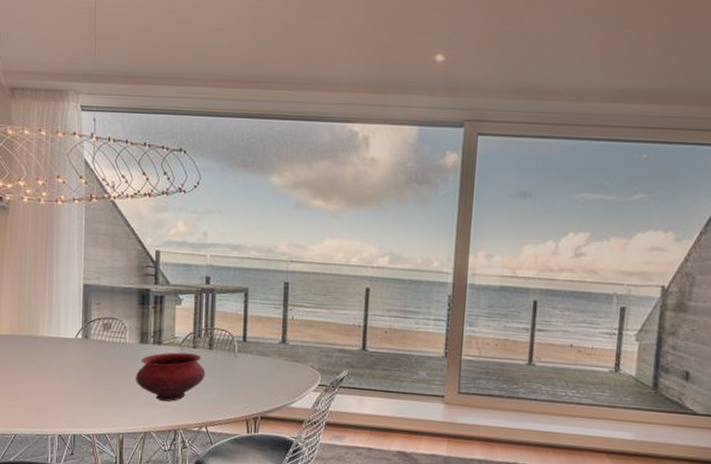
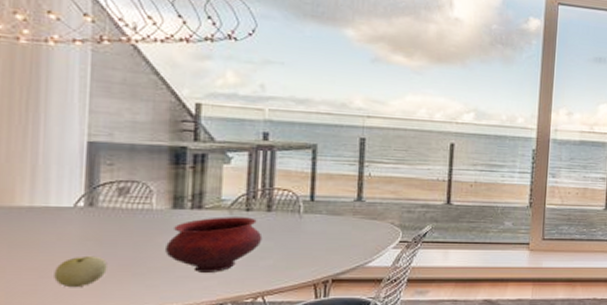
apple: none [64,379,97,406] -> present [54,255,107,288]

